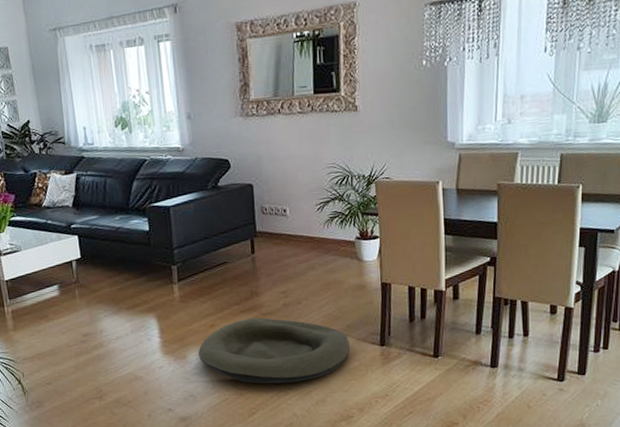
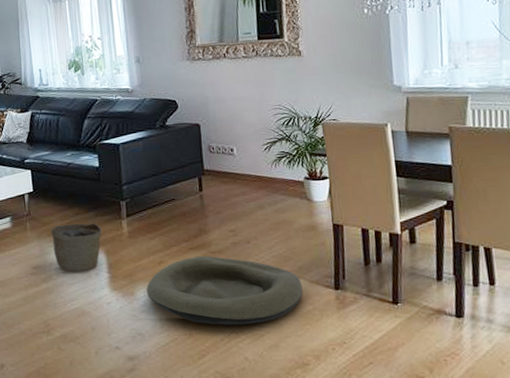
basket: none [100,288,154,338] -> present [50,223,103,271]

